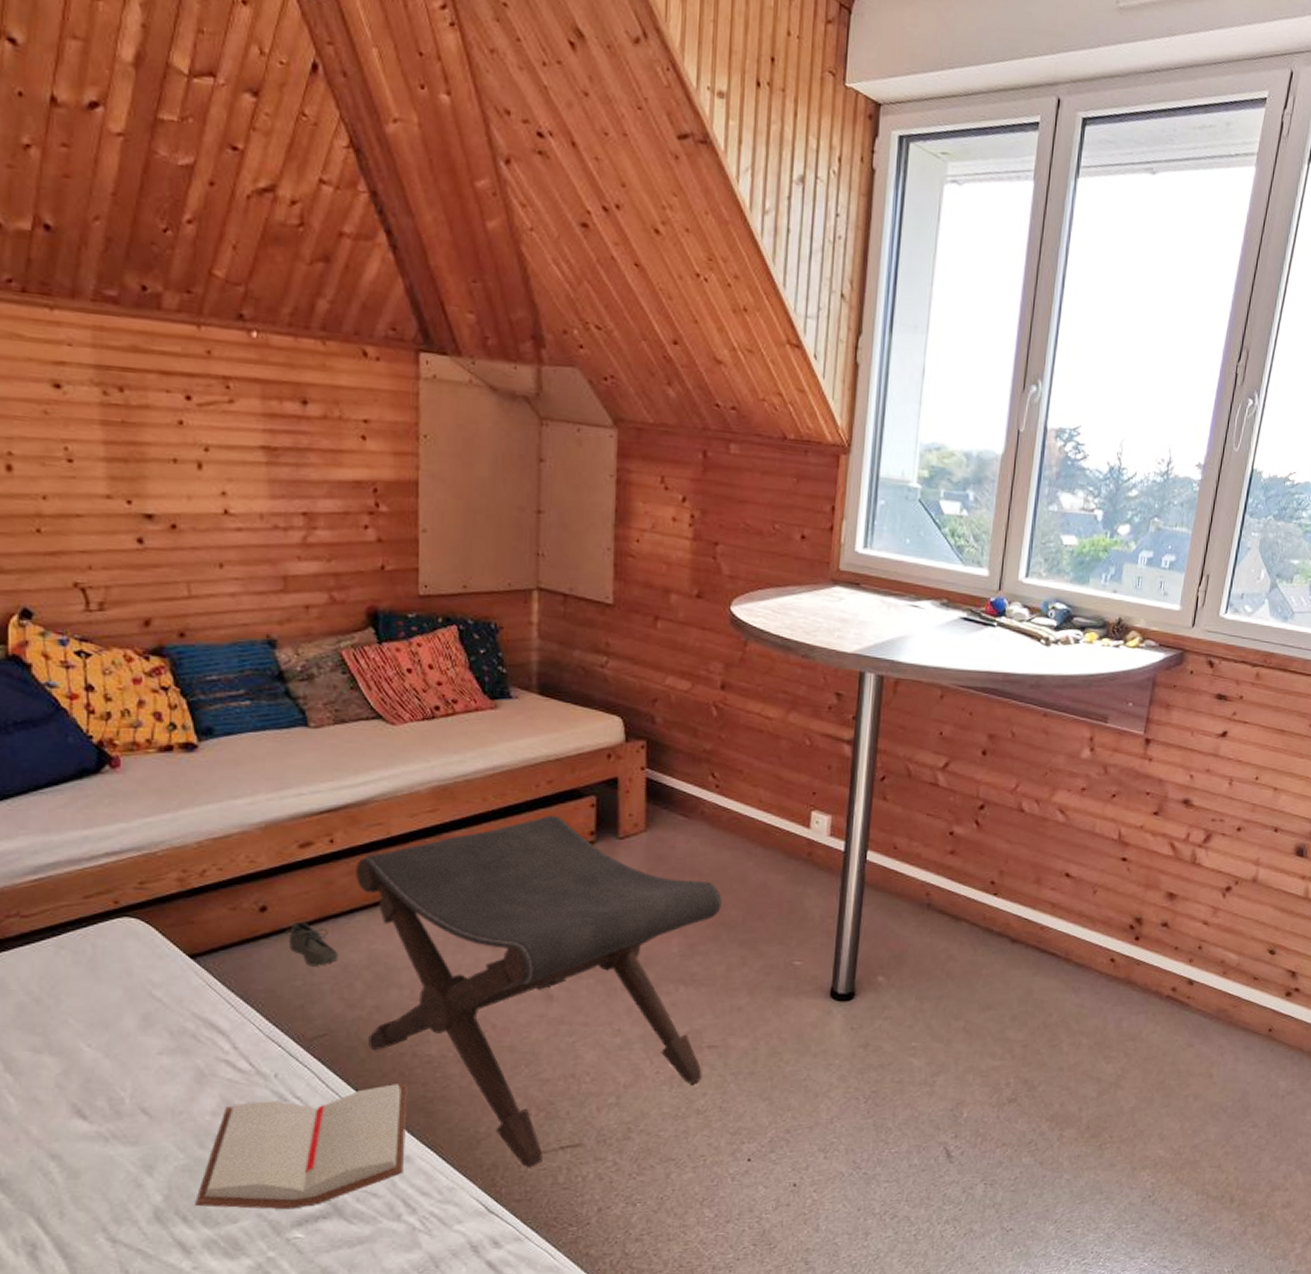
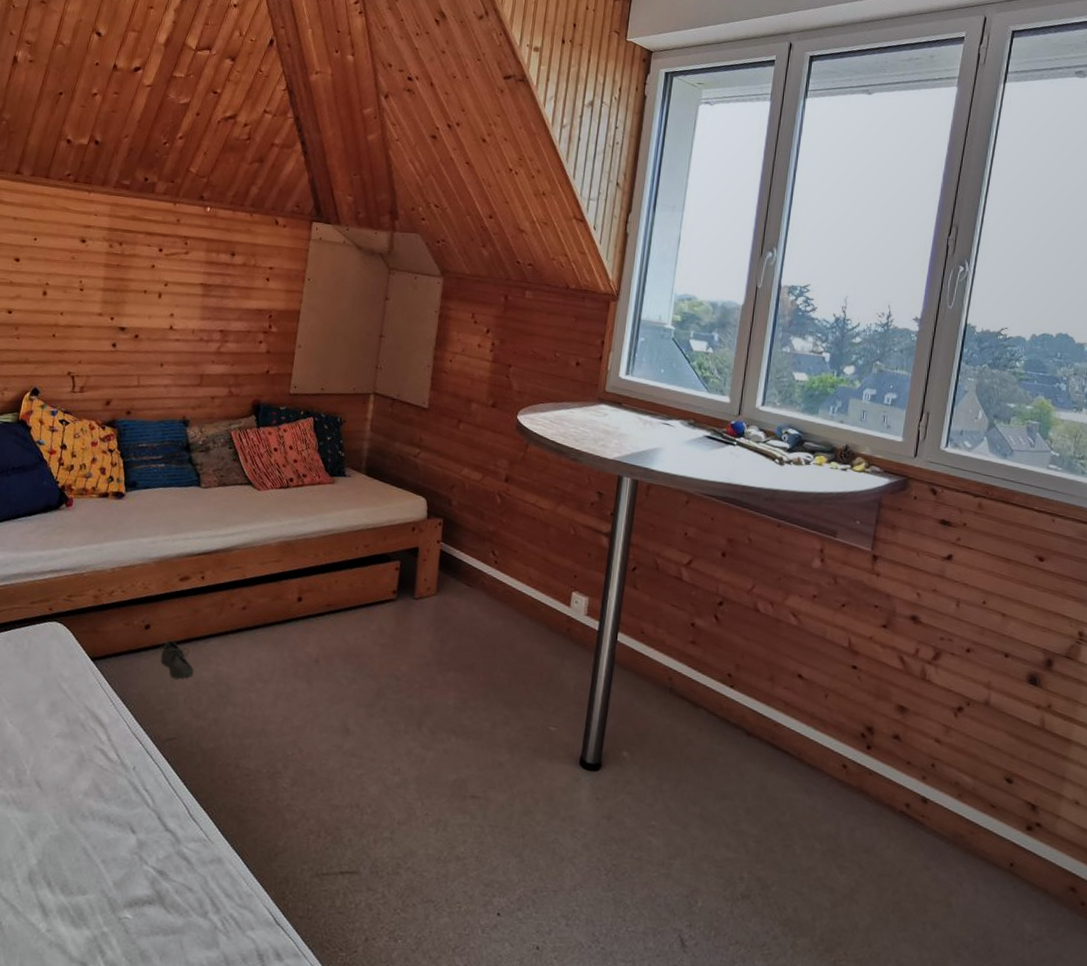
paperback book: present [194,1084,408,1210] -> none [57,788,229,891]
footstool: present [356,815,722,1168] -> none [204,573,493,887]

